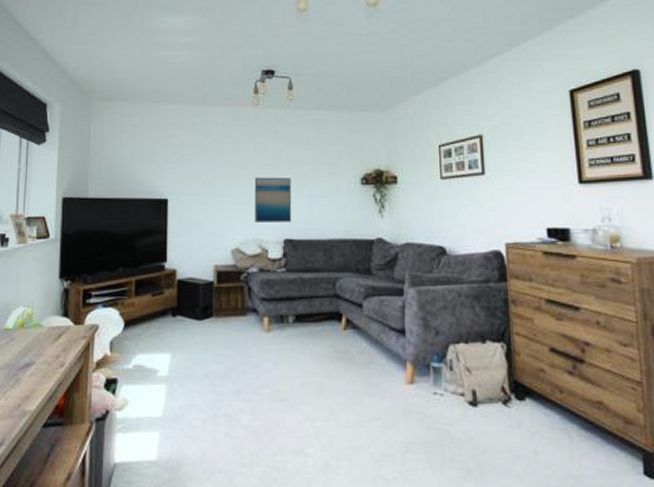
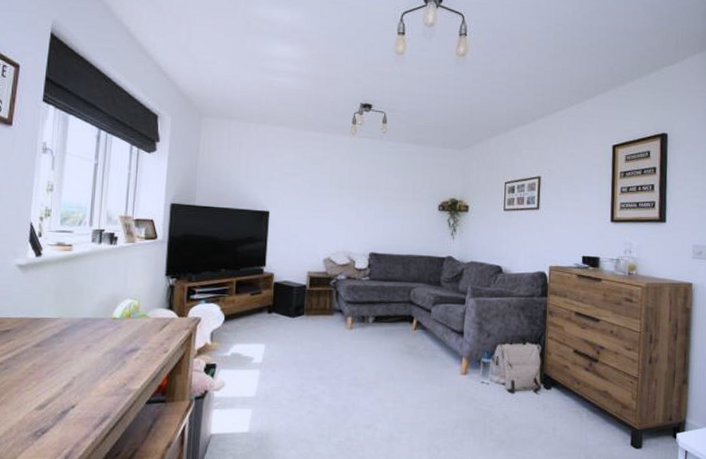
wall art: present [254,177,292,222] -> none [345,198,380,238]

